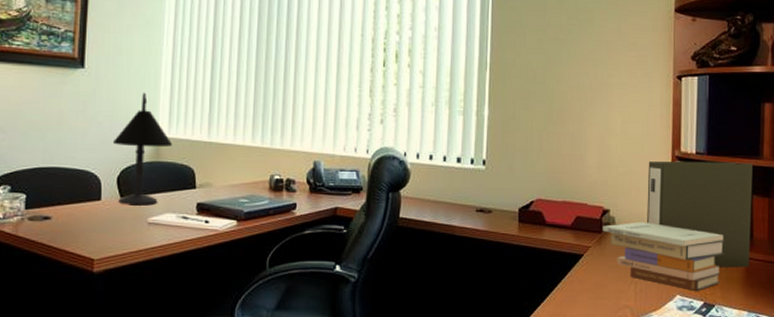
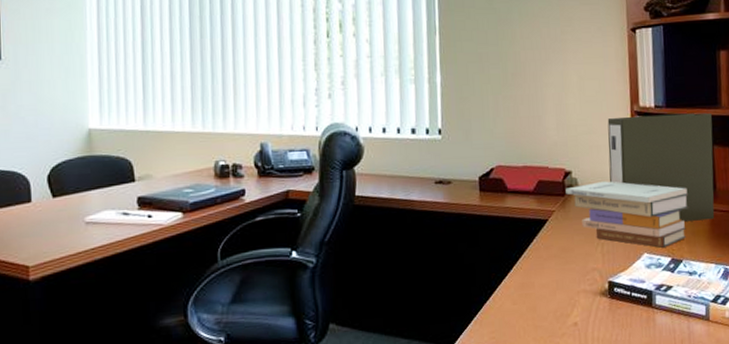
desk lamp: present [112,92,173,206] -> none [38,82,106,206]

